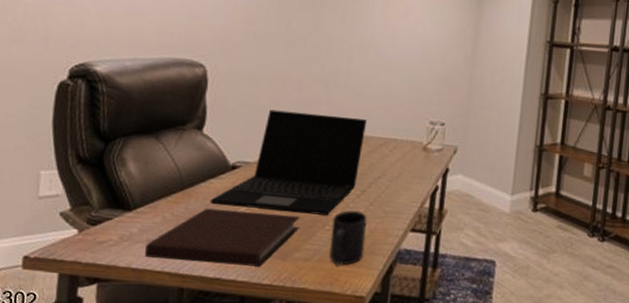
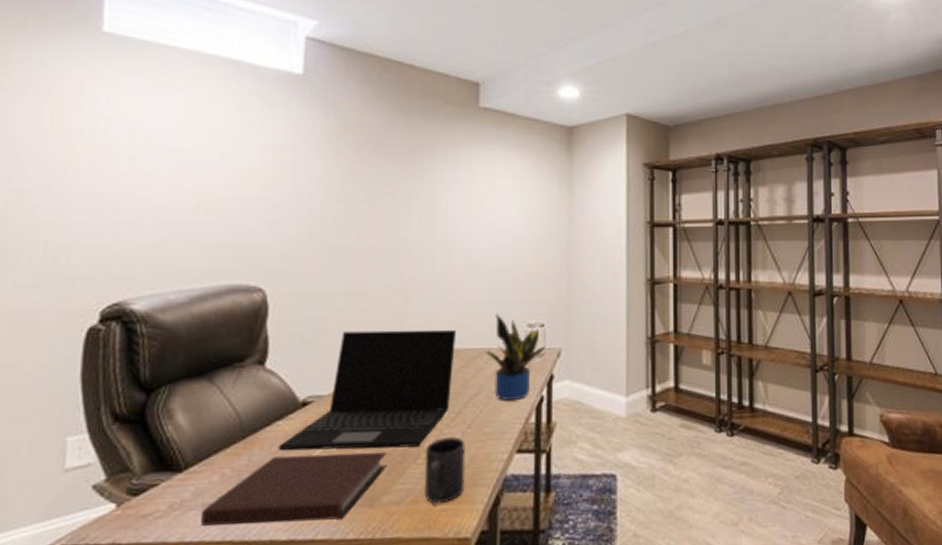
potted plant: none [390,109,444,186] -> present [485,314,546,400]

